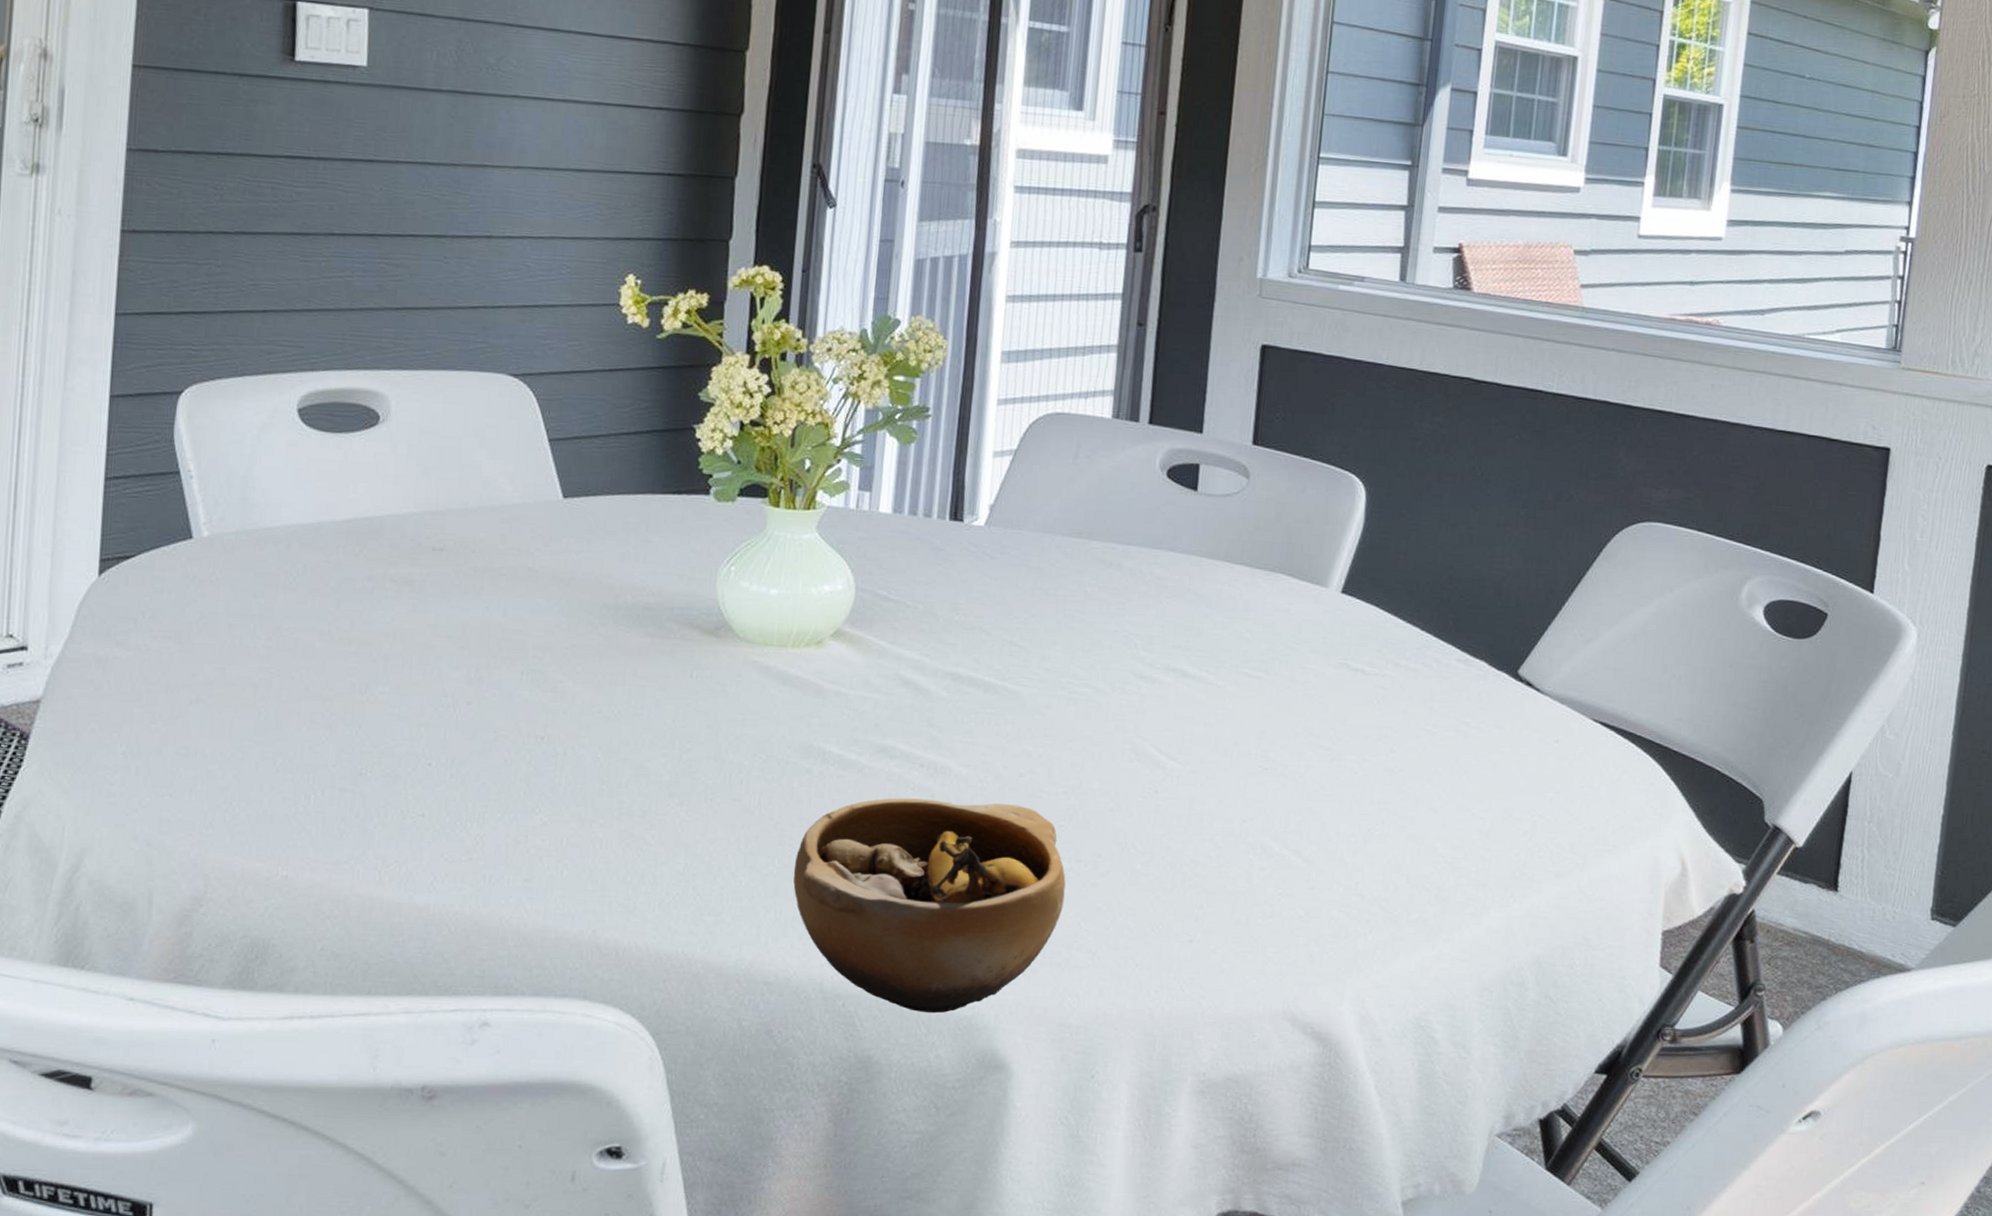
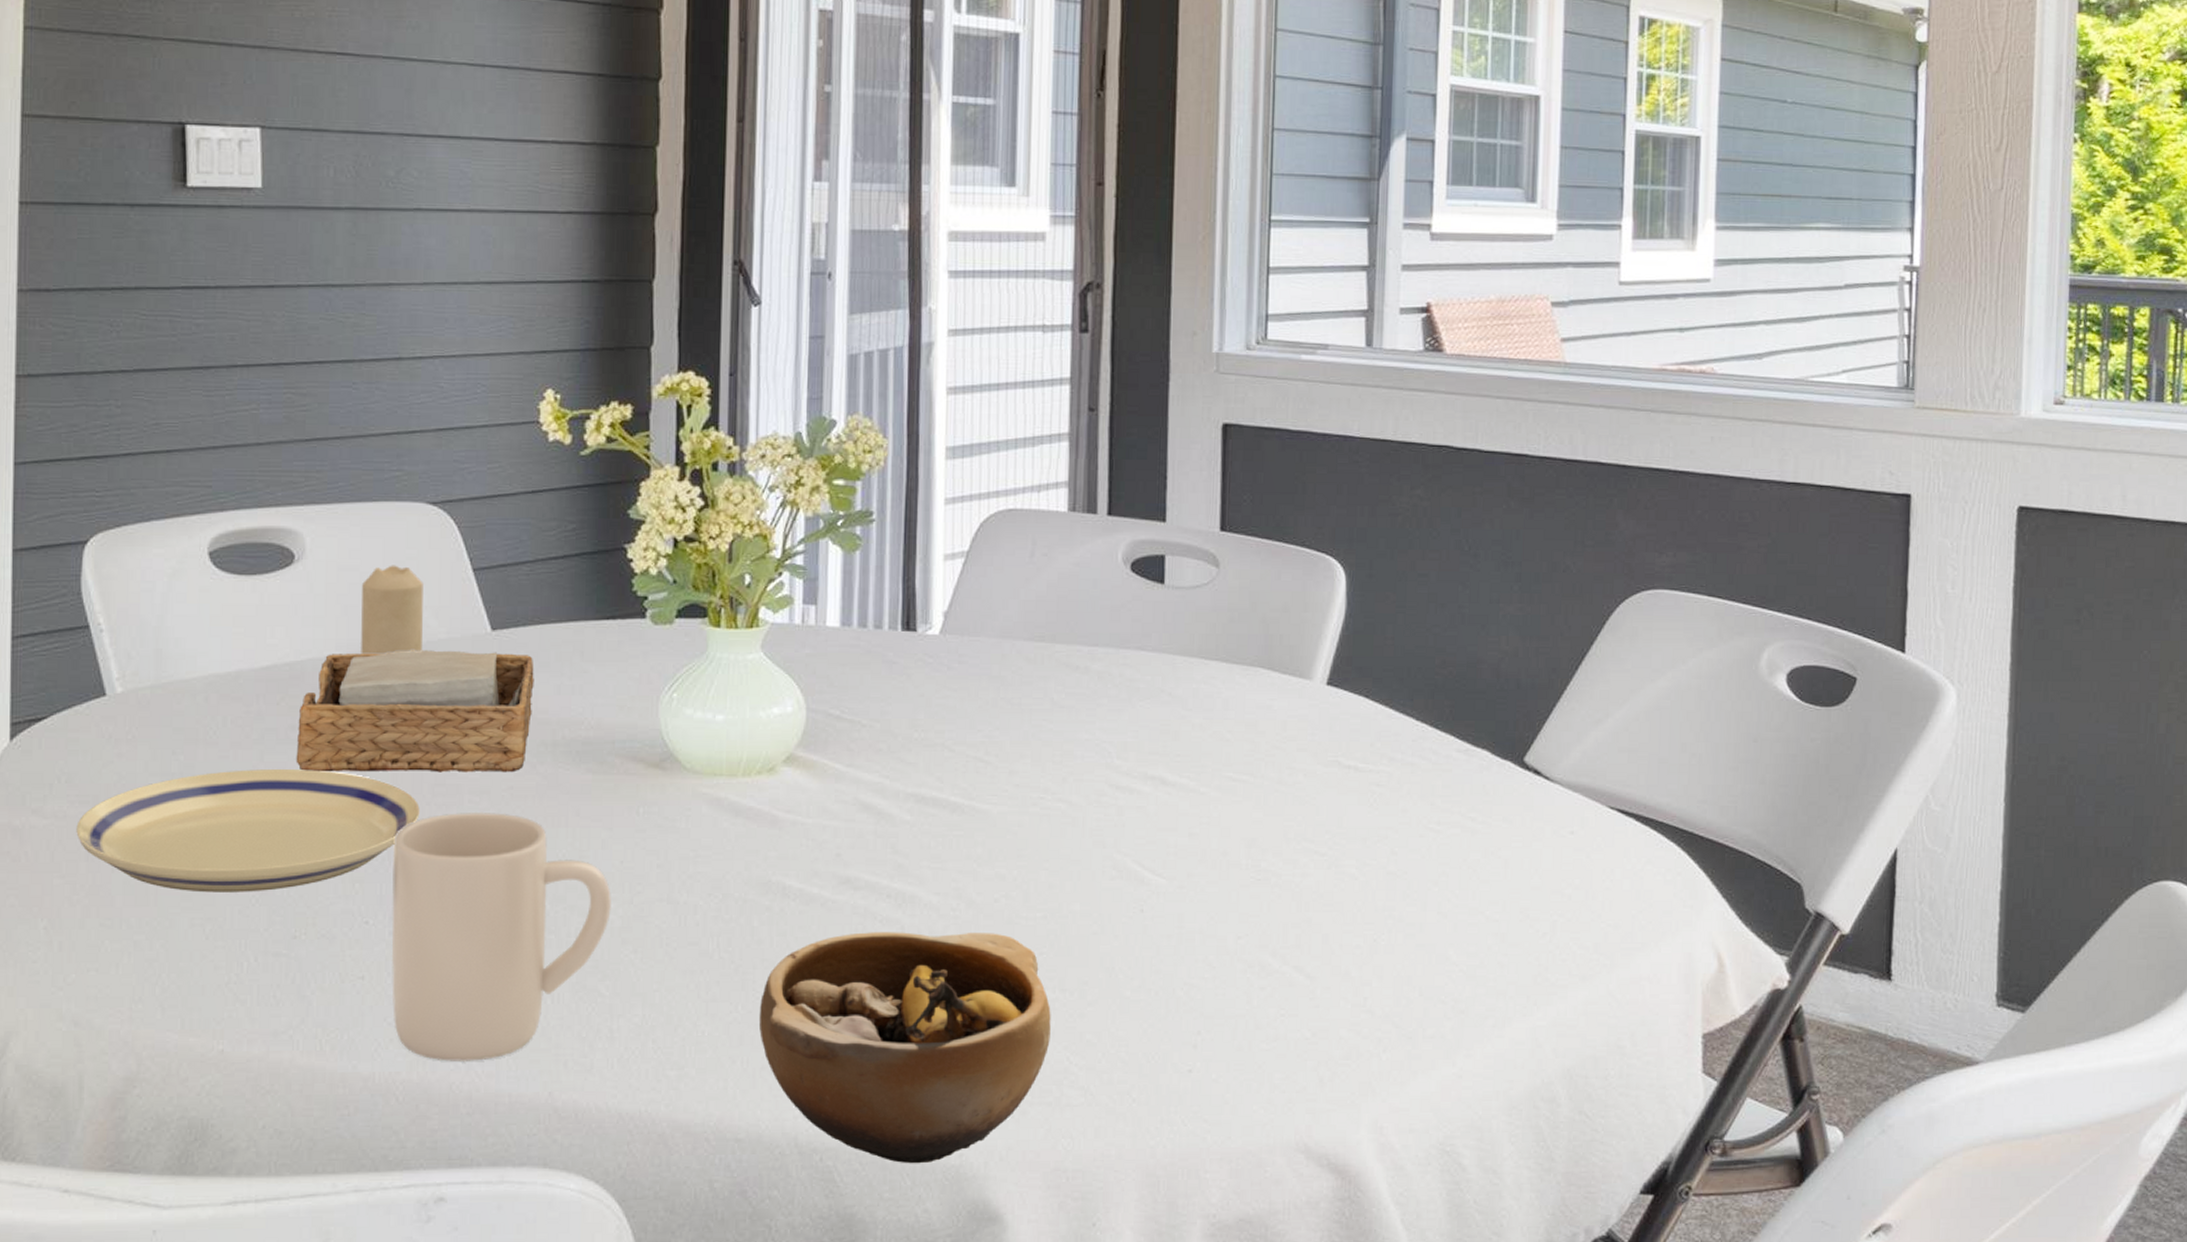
plate: none [157,615,486,730] -> present [76,769,420,893]
napkin holder: none [370,511,602,632] -> present [296,650,534,773]
candle: none [438,431,501,516] -> present [361,565,423,655]
mug: none [449,666,662,899] -> present [391,811,611,1063]

